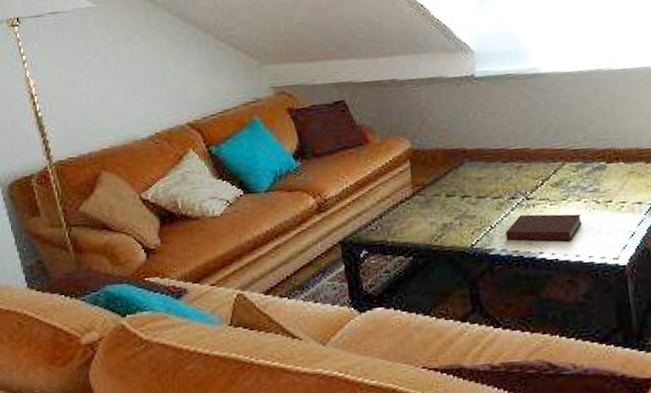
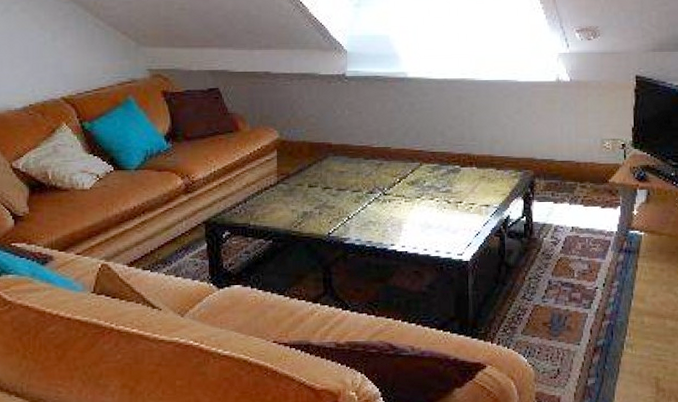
notebook: present [506,214,582,241] -> none [361,209,433,236]

